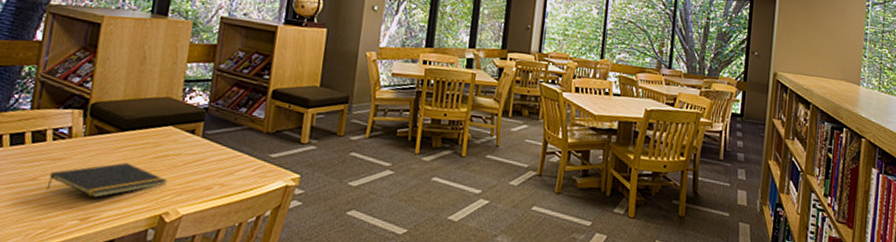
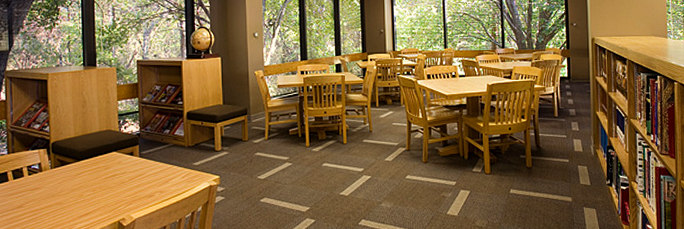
notepad: present [46,162,168,198] -> none [30,184,119,215]

